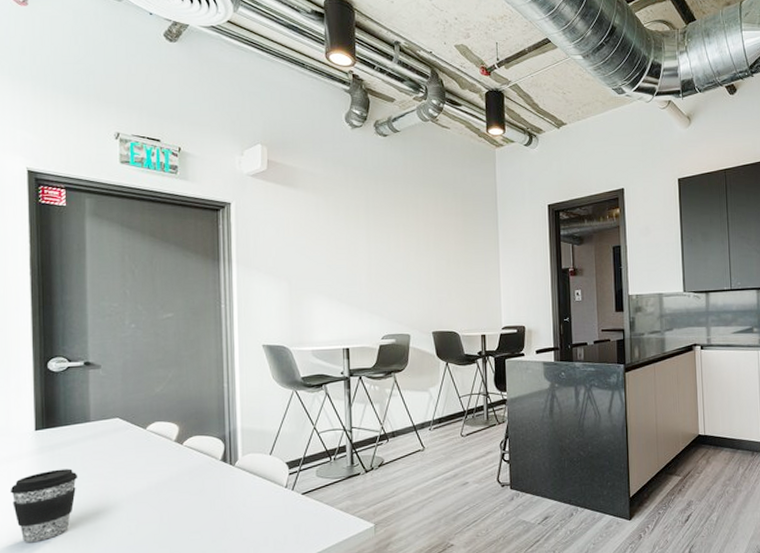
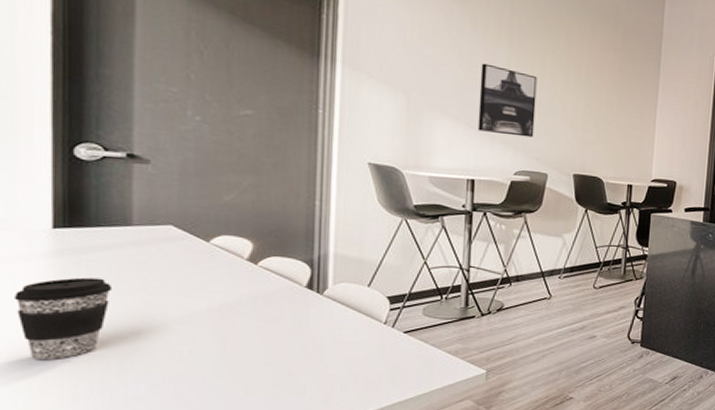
wall art: none [346,244,395,305] -> present [477,63,538,138]

